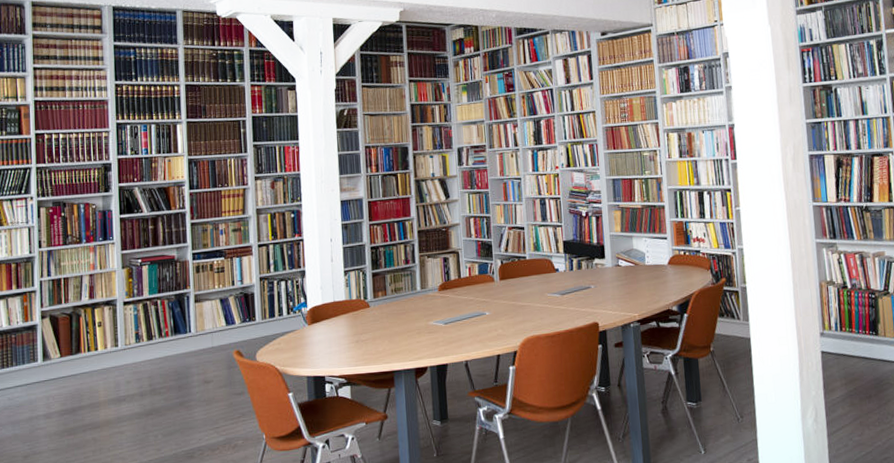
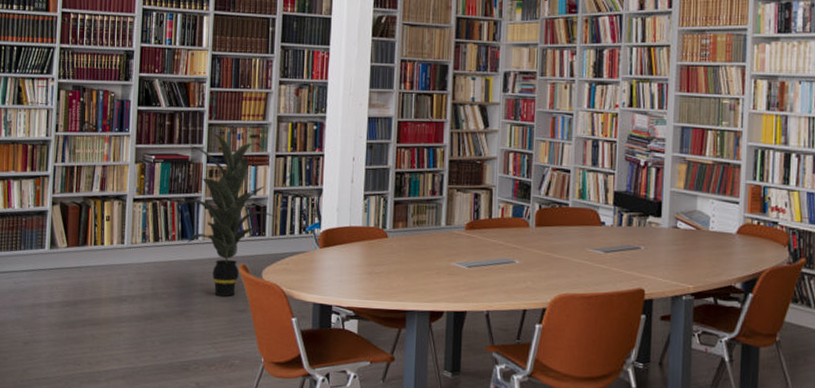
indoor plant: none [170,231,265,383] -> present [180,133,277,297]

